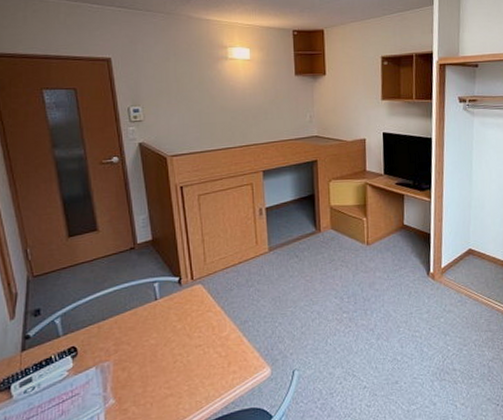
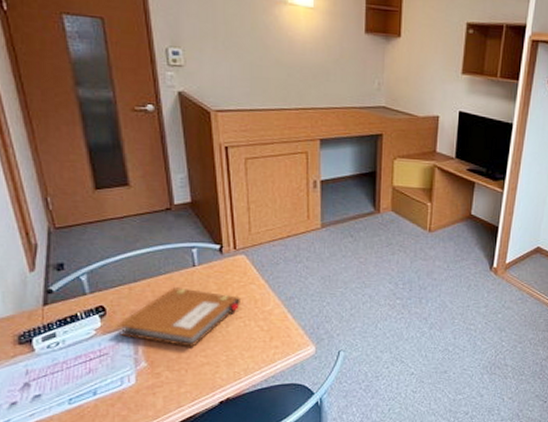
notebook: none [87,321,199,380] -> present [116,287,240,347]

